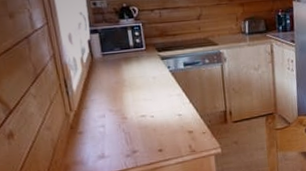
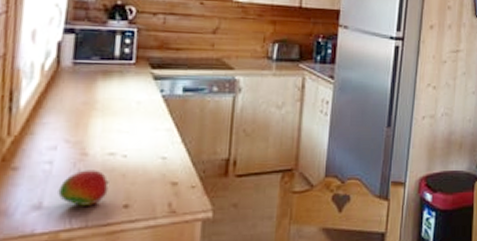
fruit: none [113,128,146,153] -> present [58,170,109,206]

